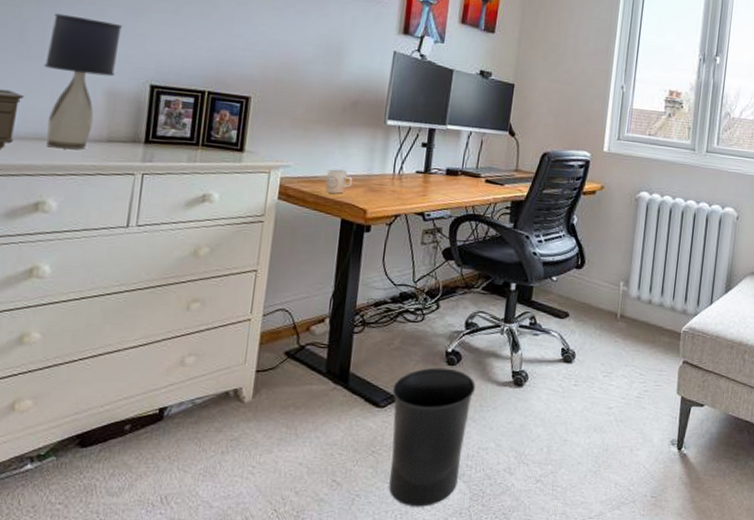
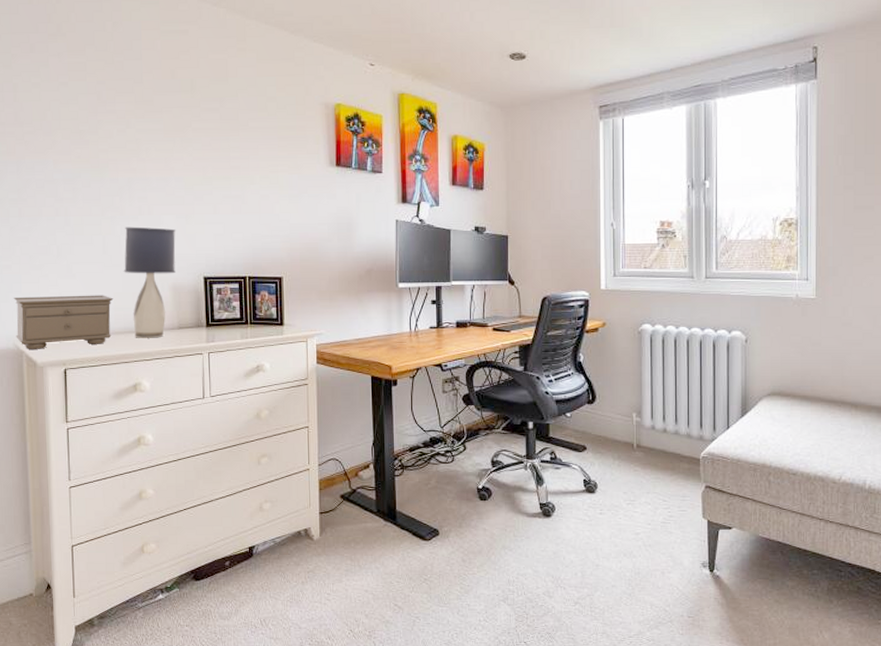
mug: present [325,169,353,194] -> none [354,332,377,354]
waste bin: present [389,367,476,507] -> none [435,503,507,627]

